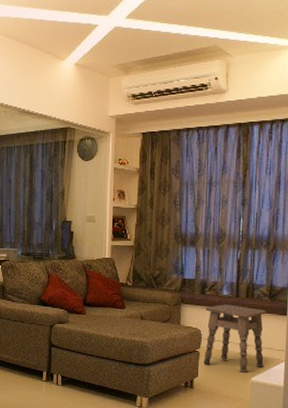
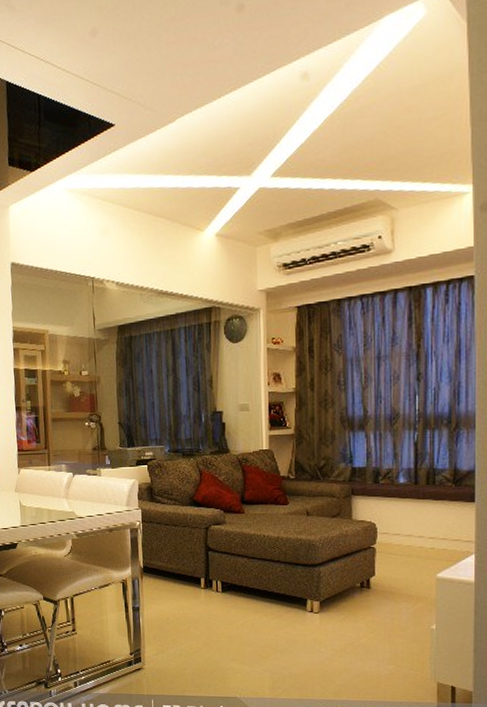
side table: present [203,304,267,374] -> none [380,493,451,570]

